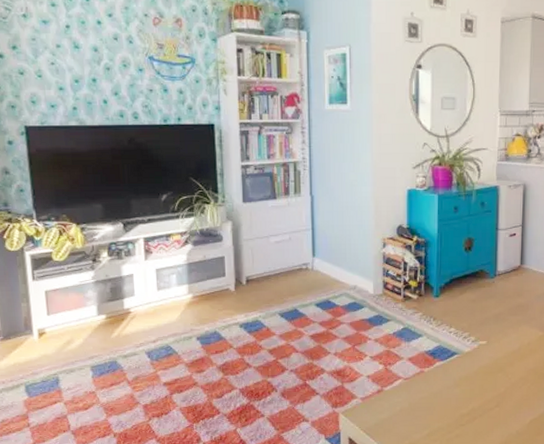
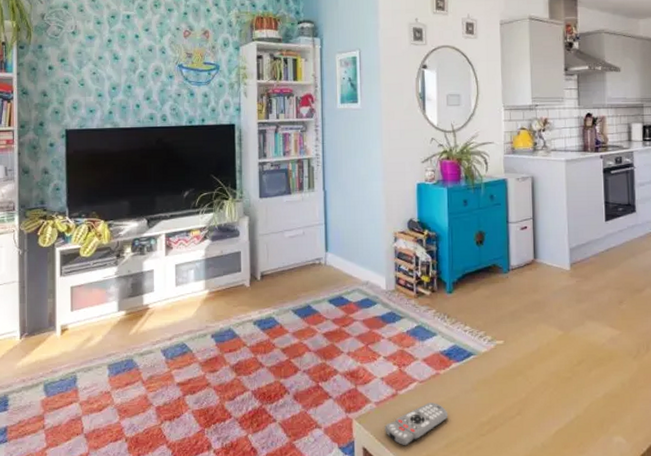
remote control: none [370,397,431,436] -> present [385,403,448,446]

